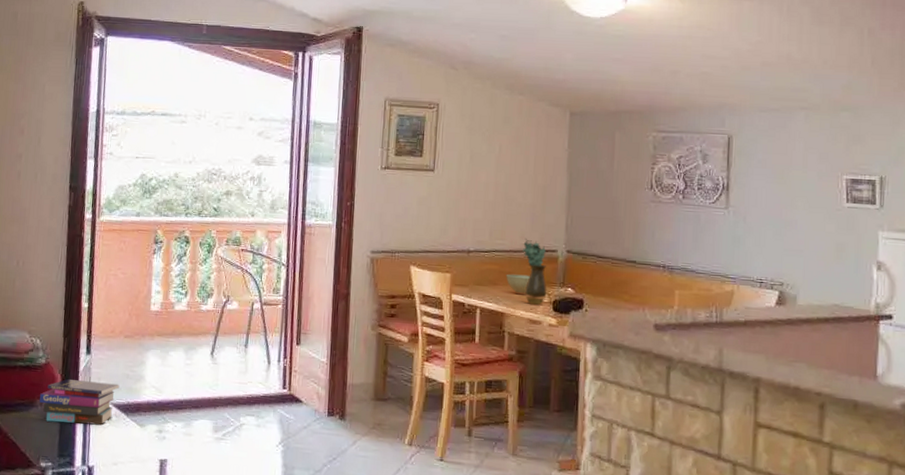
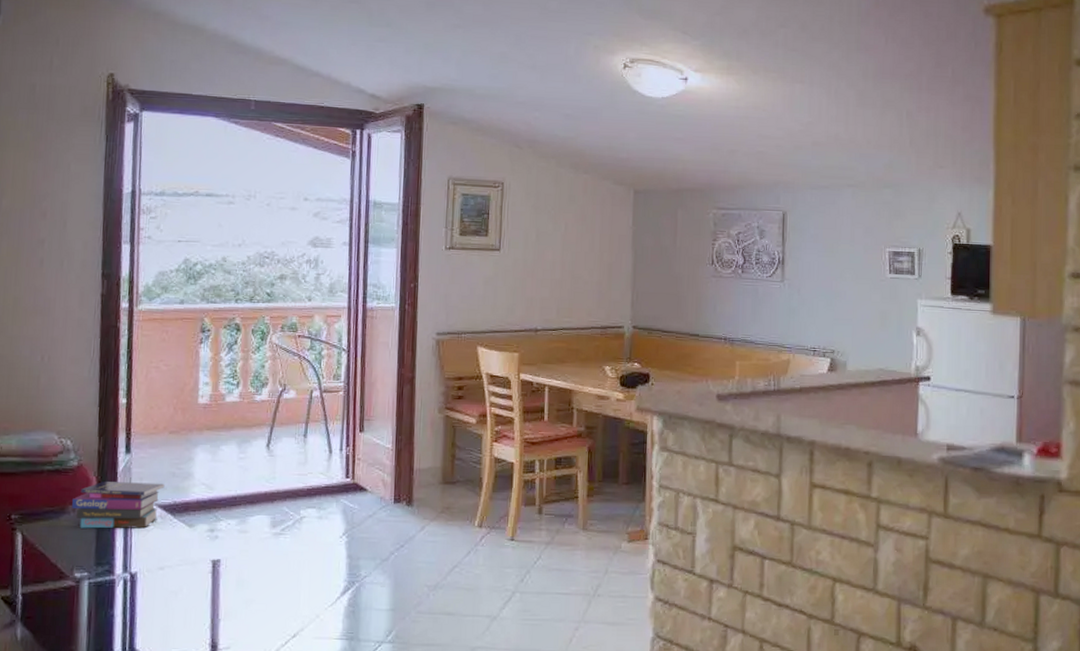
bowl: present [506,274,530,295] -> none [573,351,597,372]
vase: present [523,239,547,306] -> none [590,316,614,382]

